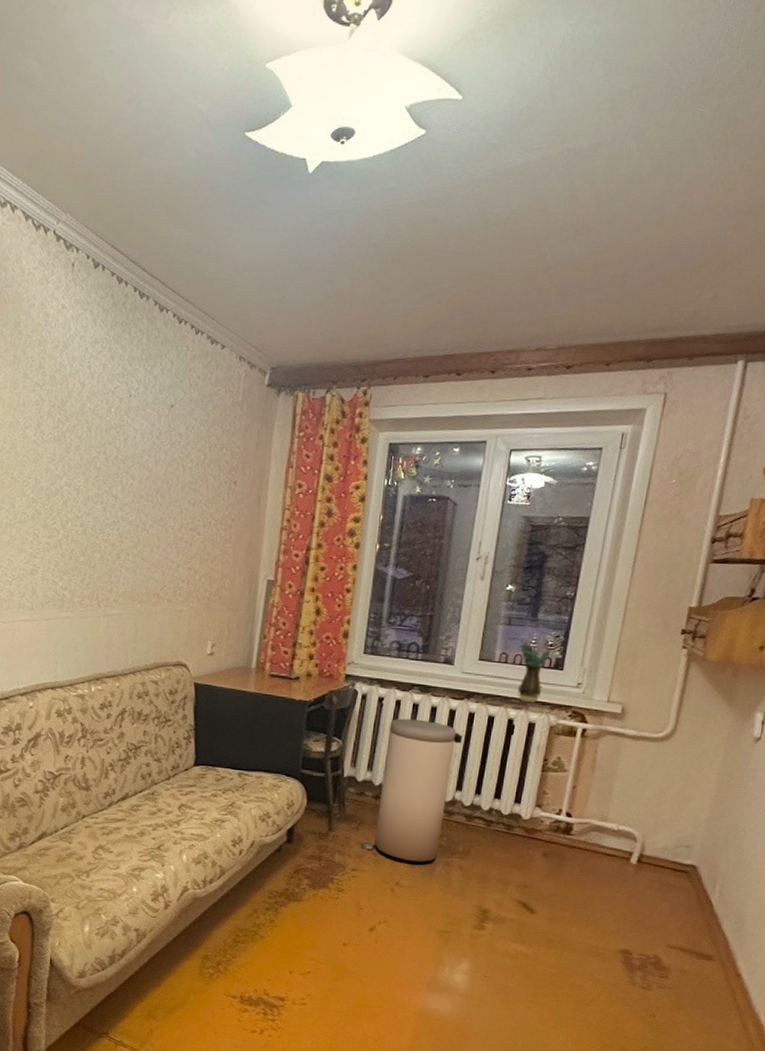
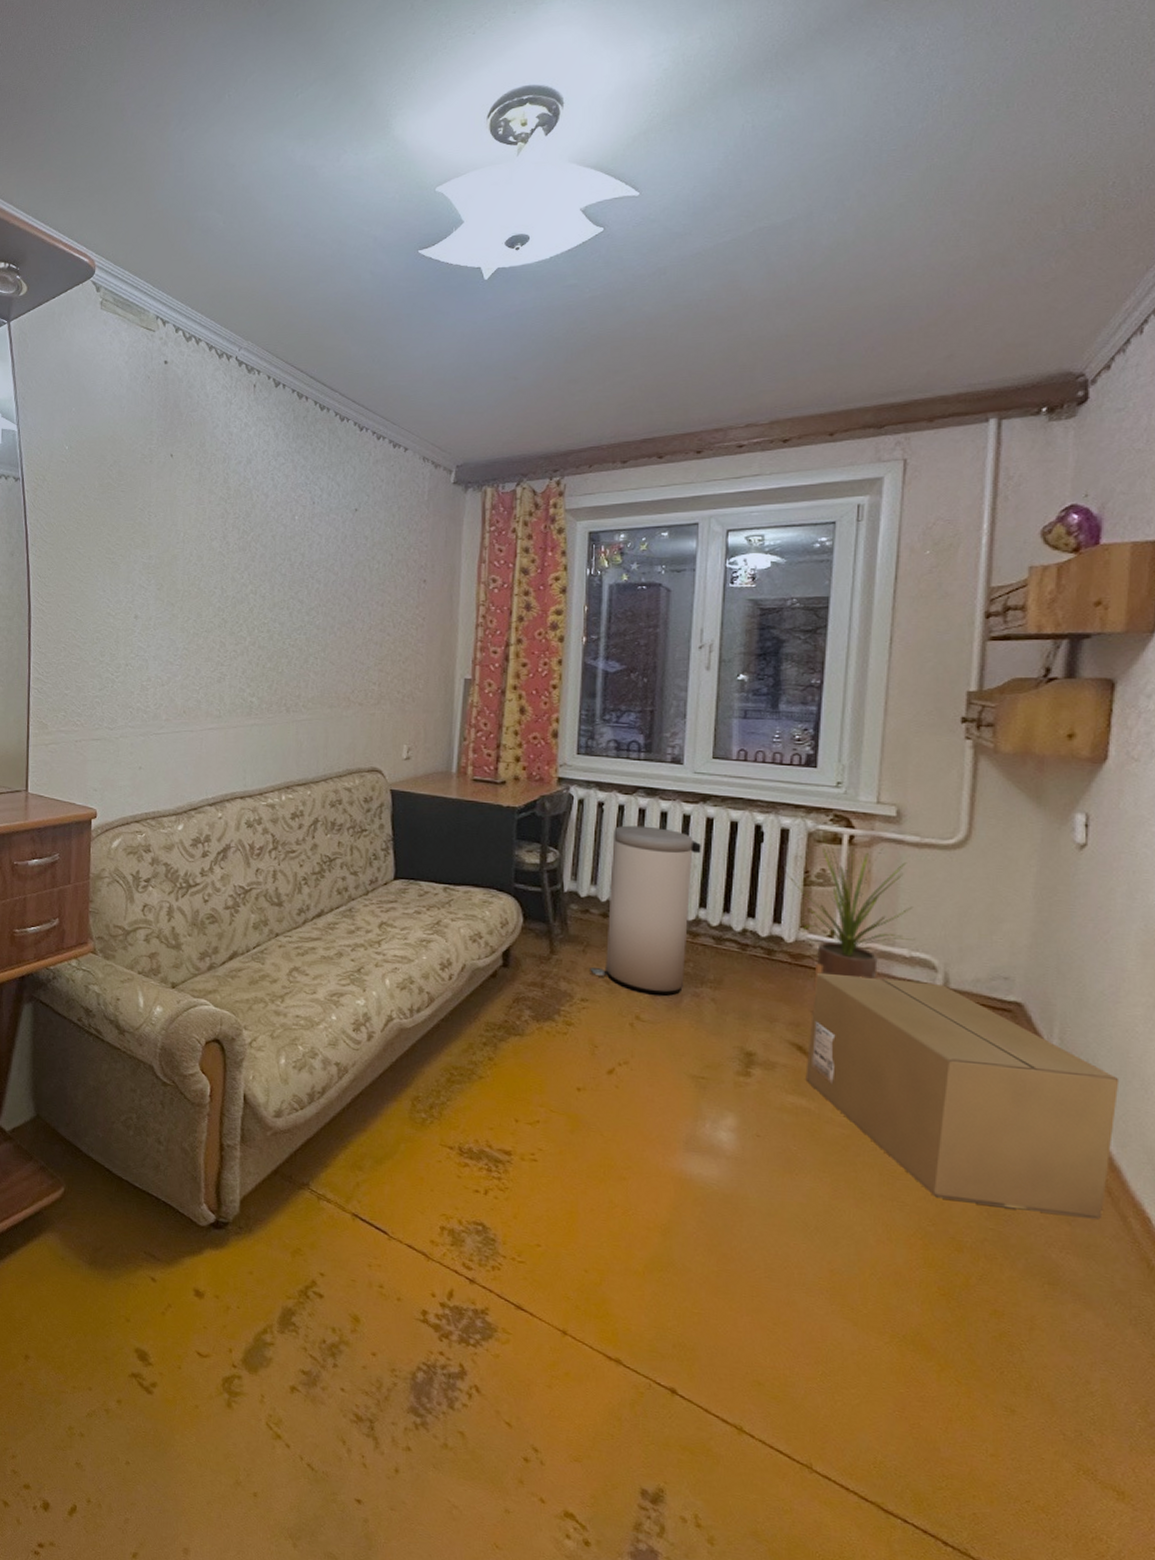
vase: present [518,640,550,704] -> none [760,735,798,806]
box: none [526,843,757,1028] -> present [805,972,1120,1220]
house plant: none [529,731,625,875] -> present [786,838,915,1011]

